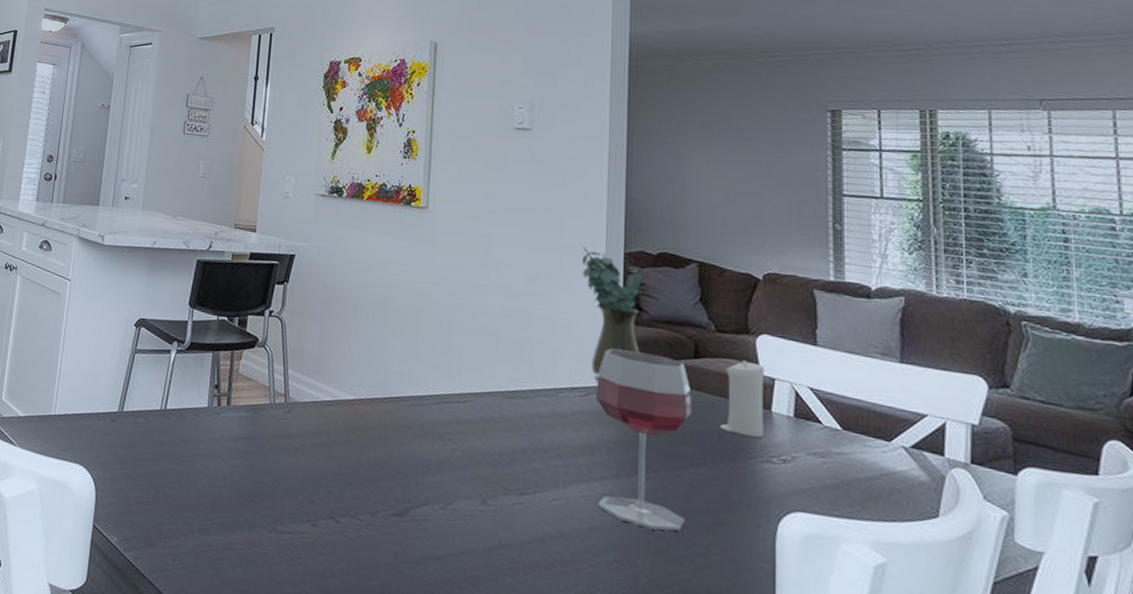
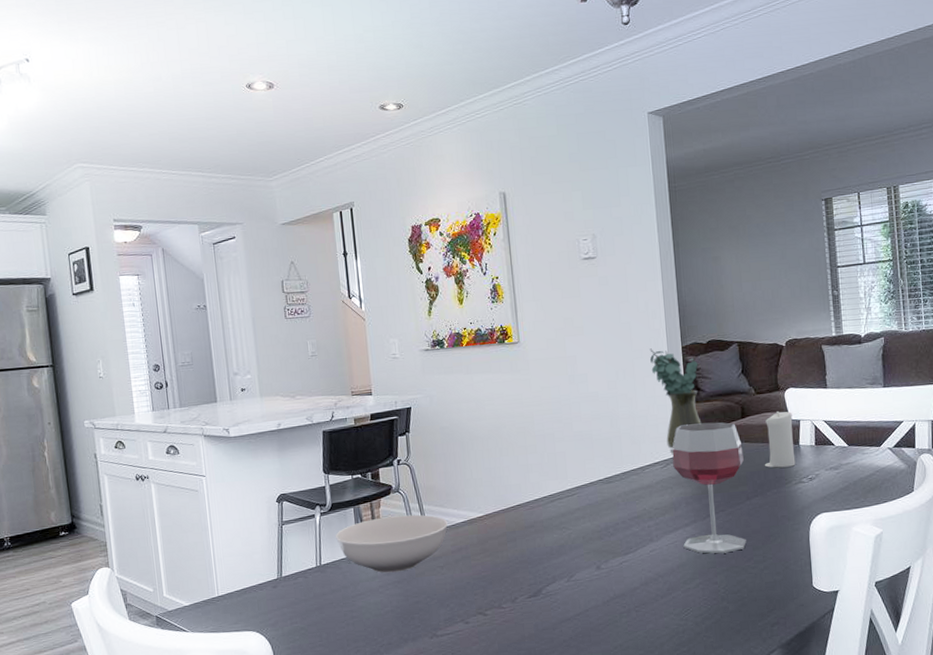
bowl: none [187,371,313,442] -> present [335,514,449,573]

